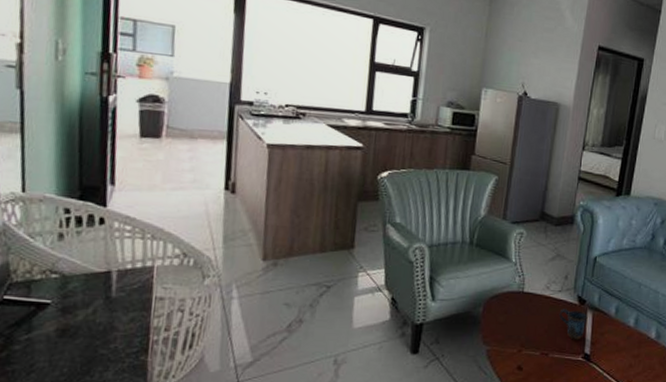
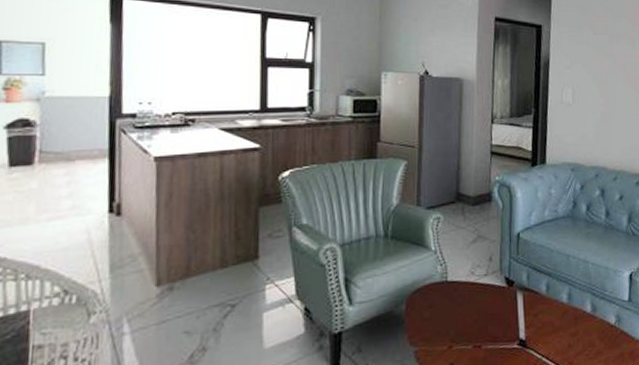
mug: present [559,309,588,340] -> none [487,293,518,326]

